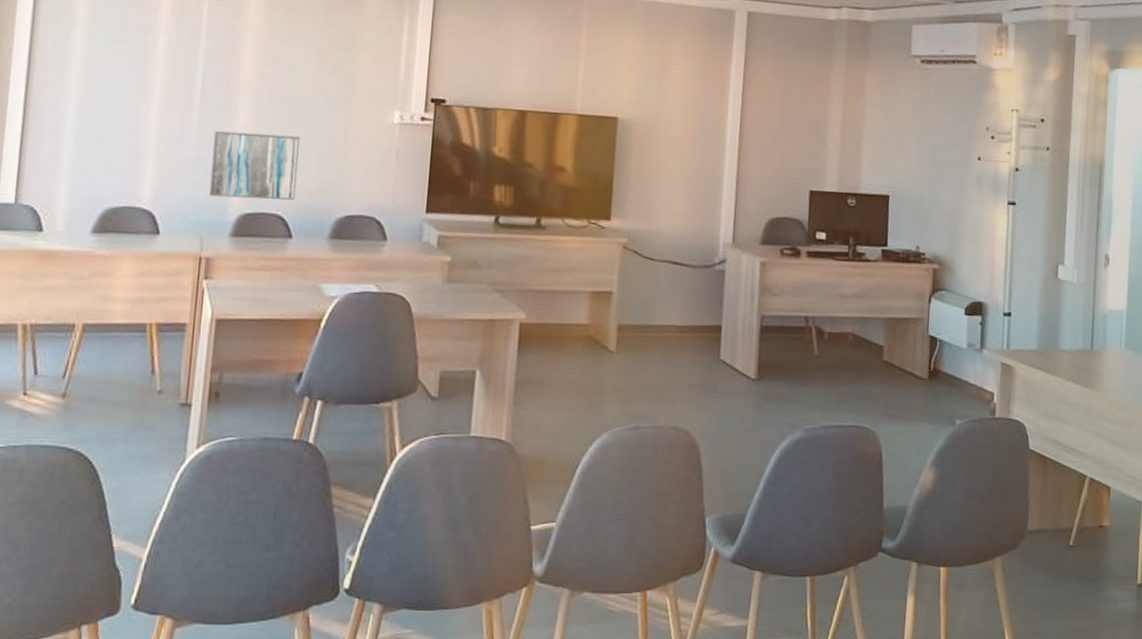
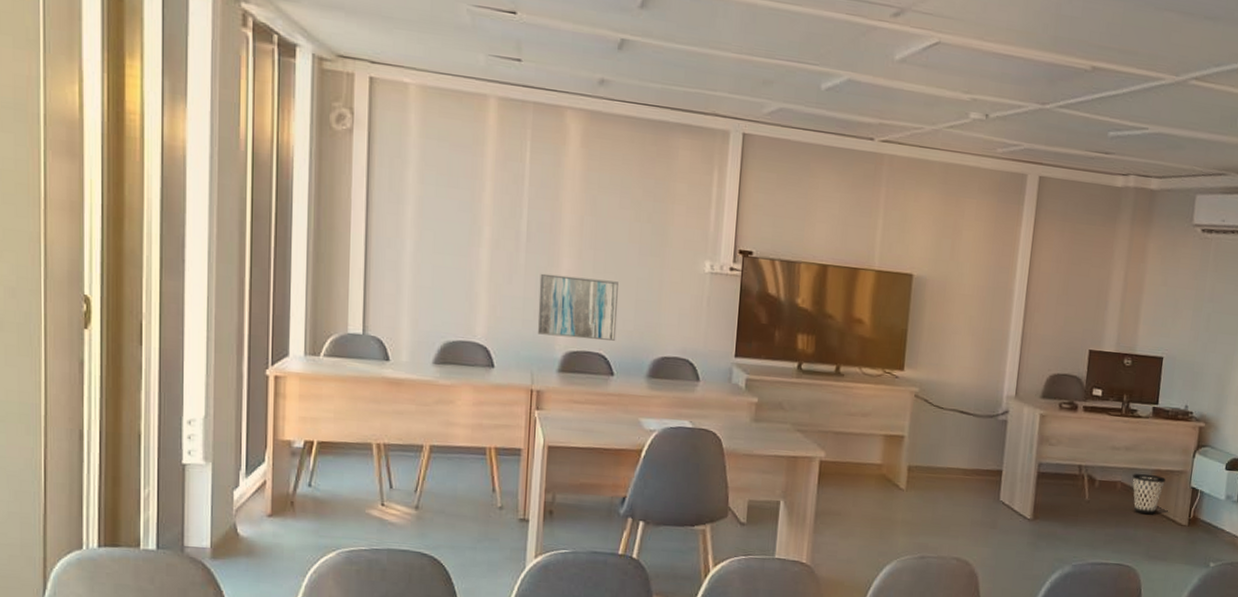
wastebasket: none [864,322,901,369] -> present [1132,473,1166,515]

